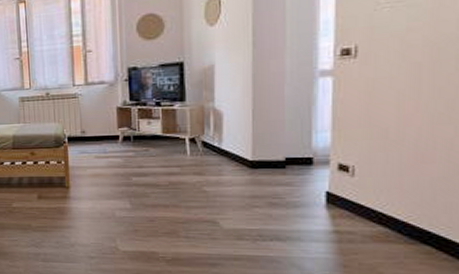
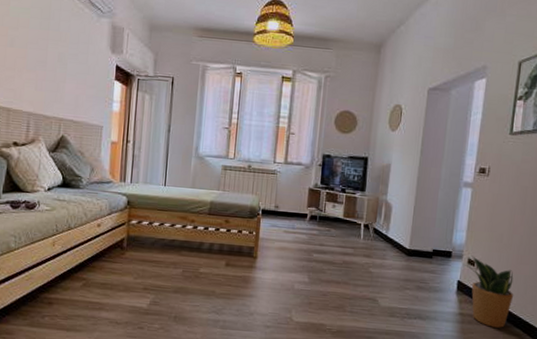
potted plant: none [334,160,416,246] -> present [465,256,514,328]

